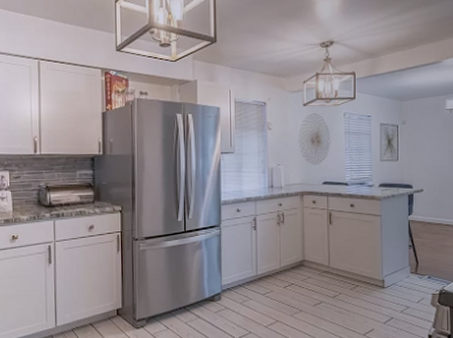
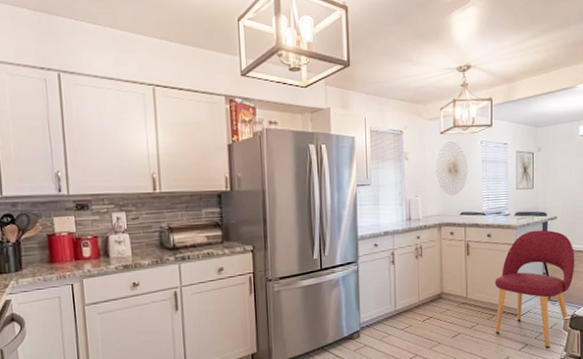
dining chair: none [358,202,443,324] -> present [495,230,575,349]

